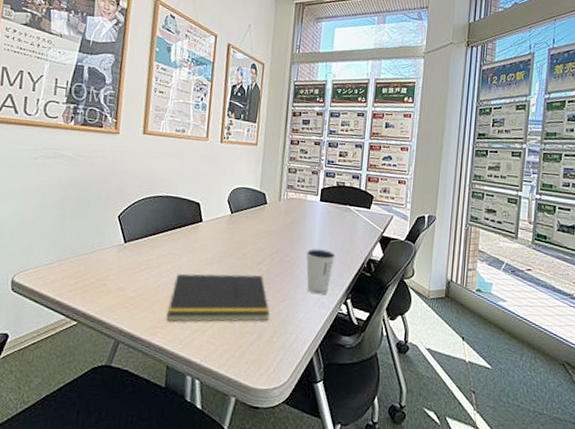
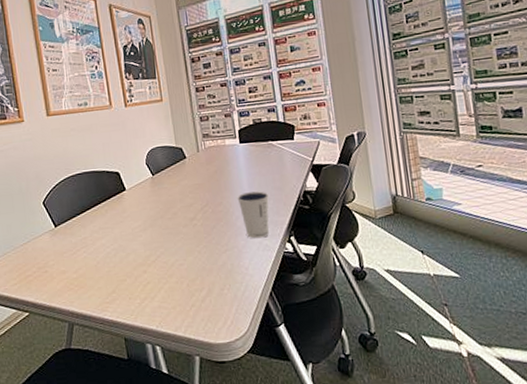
notepad: present [166,273,270,322] -> none [112,230,215,296]

